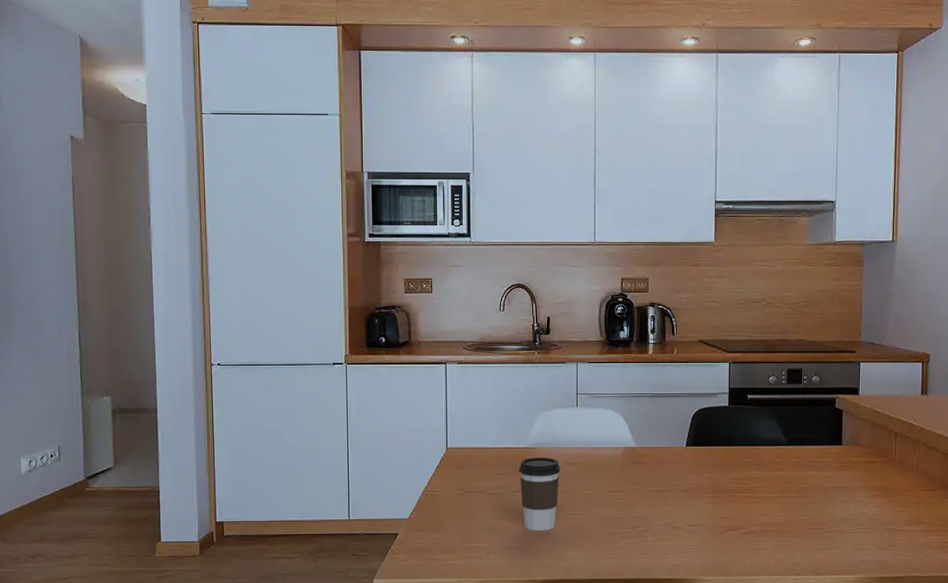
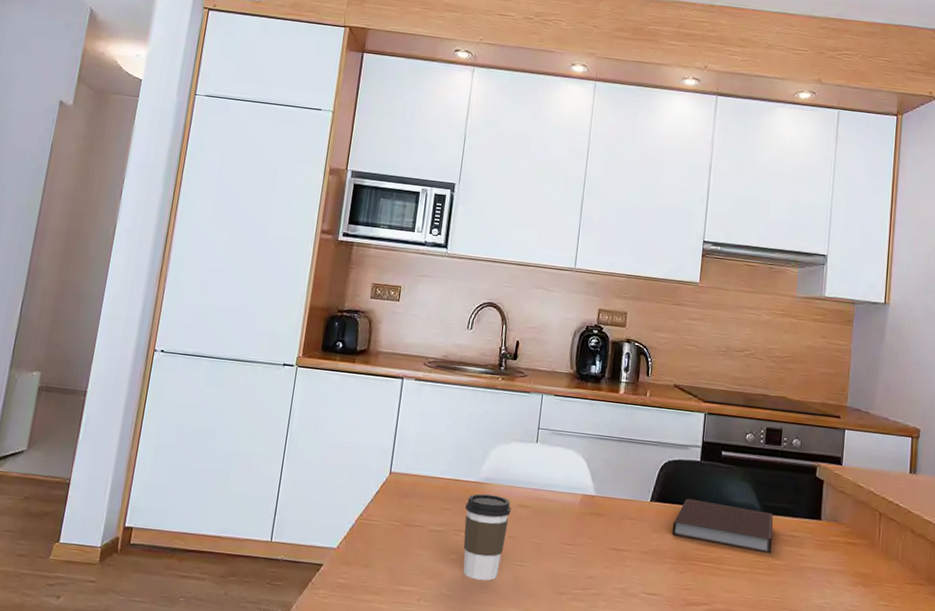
notebook: none [707,440,799,480] -> present [672,498,774,554]

